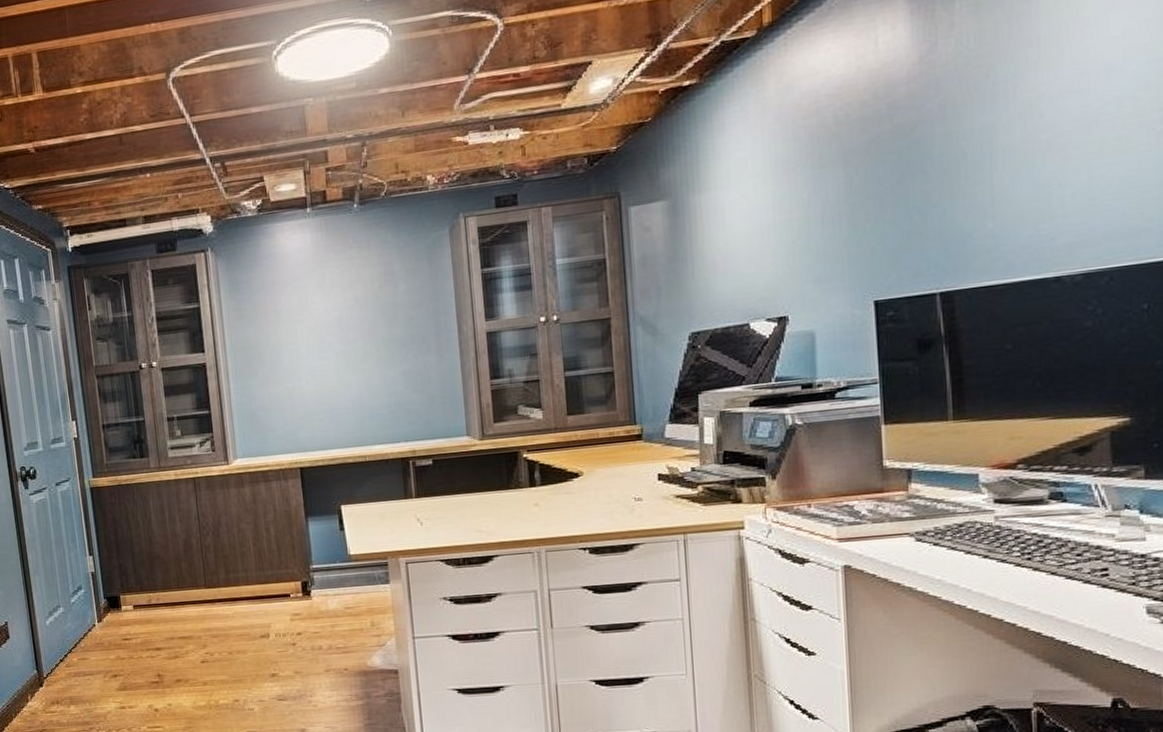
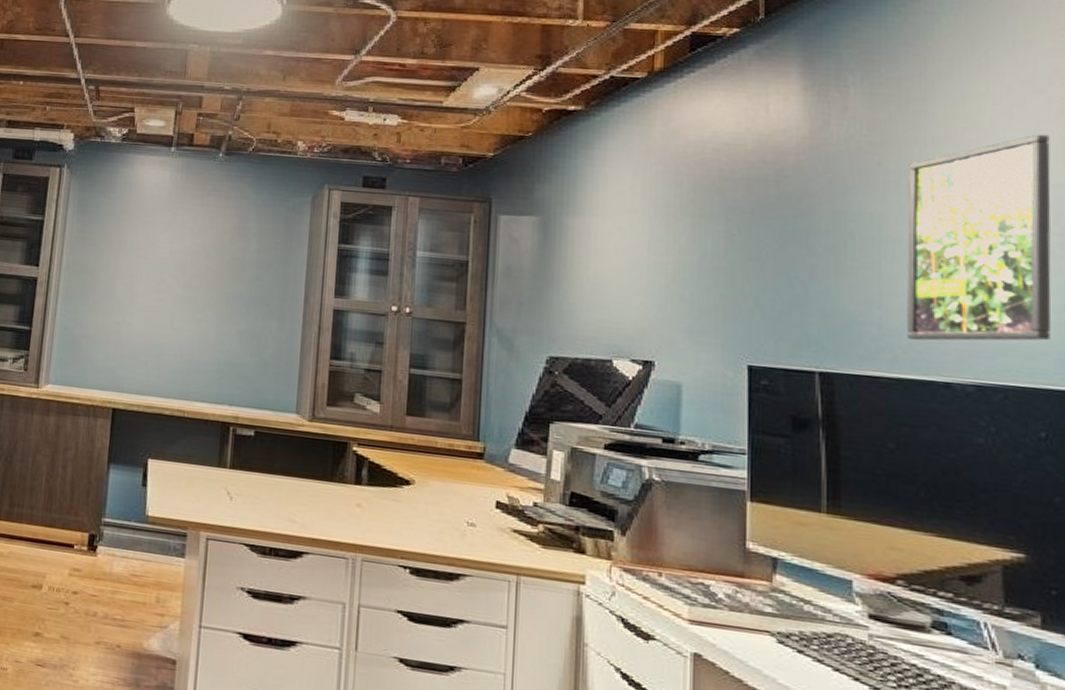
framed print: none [1015,9,1152,243] -> present [907,134,1051,341]

